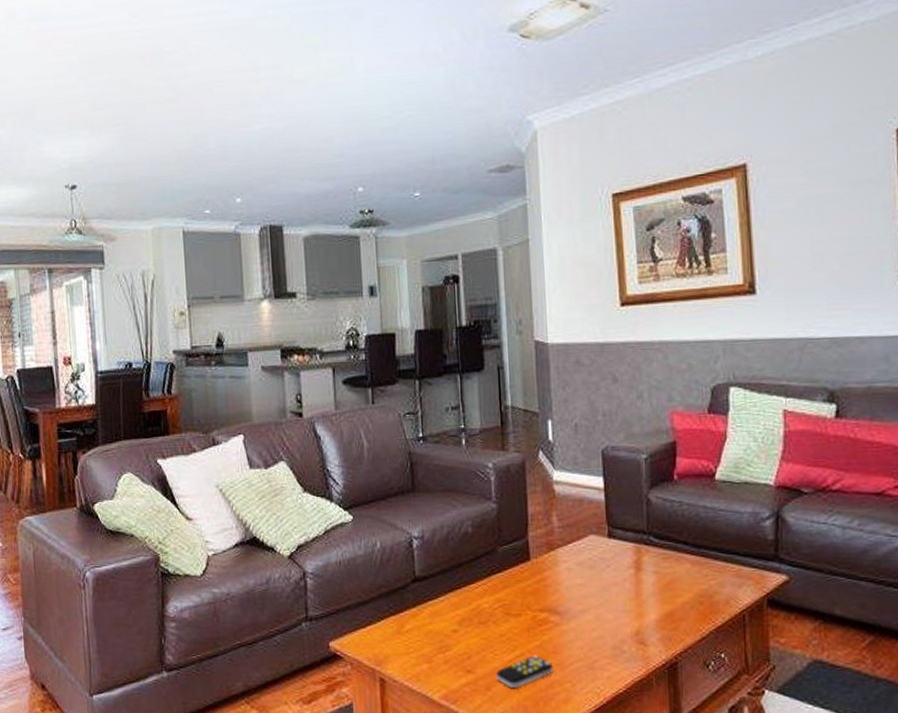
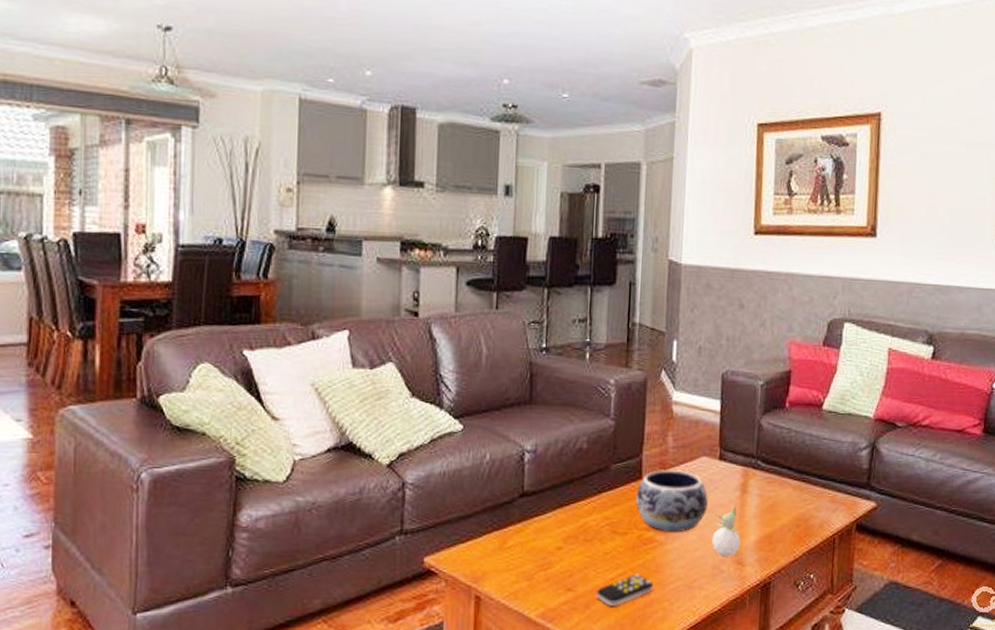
decorative bowl: none [526,550,601,613] -> present [636,470,708,532]
flower: none [609,584,640,637] -> present [712,506,741,557]

